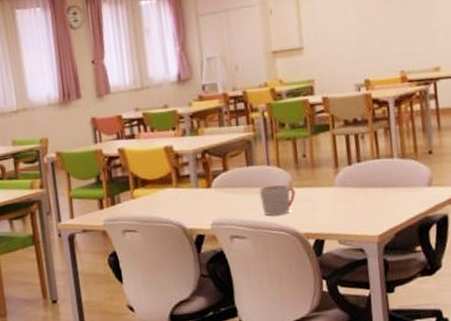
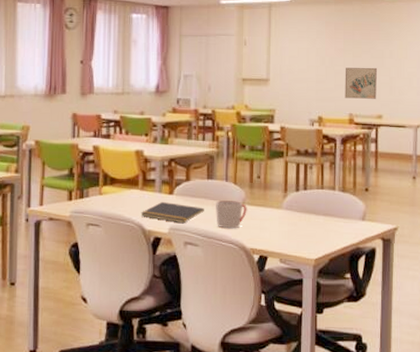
notepad: none [178,196,248,217] -> present [140,202,204,224]
wall art: none [390,14,431,55] -> present [345,67,378,99]

